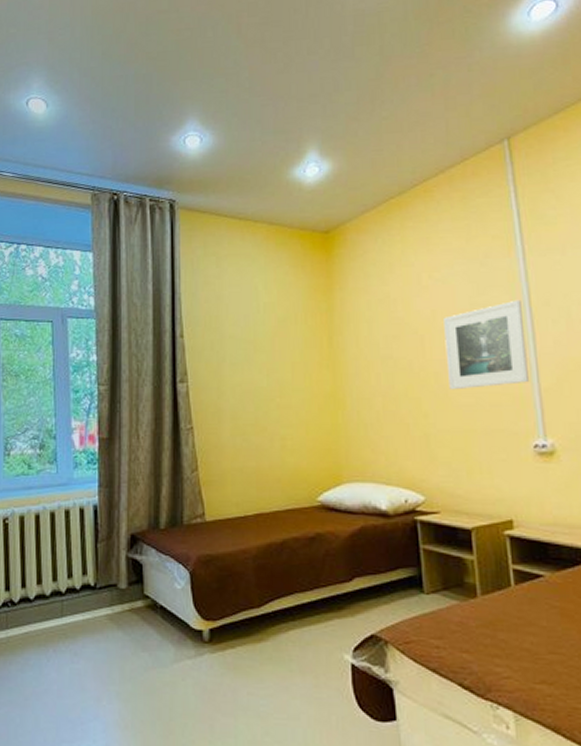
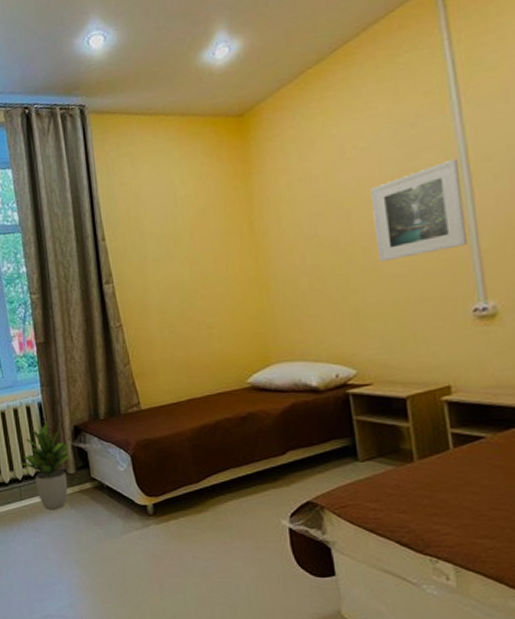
potted plant: none [65,526,123,630] -> present [20,420,70,509]

